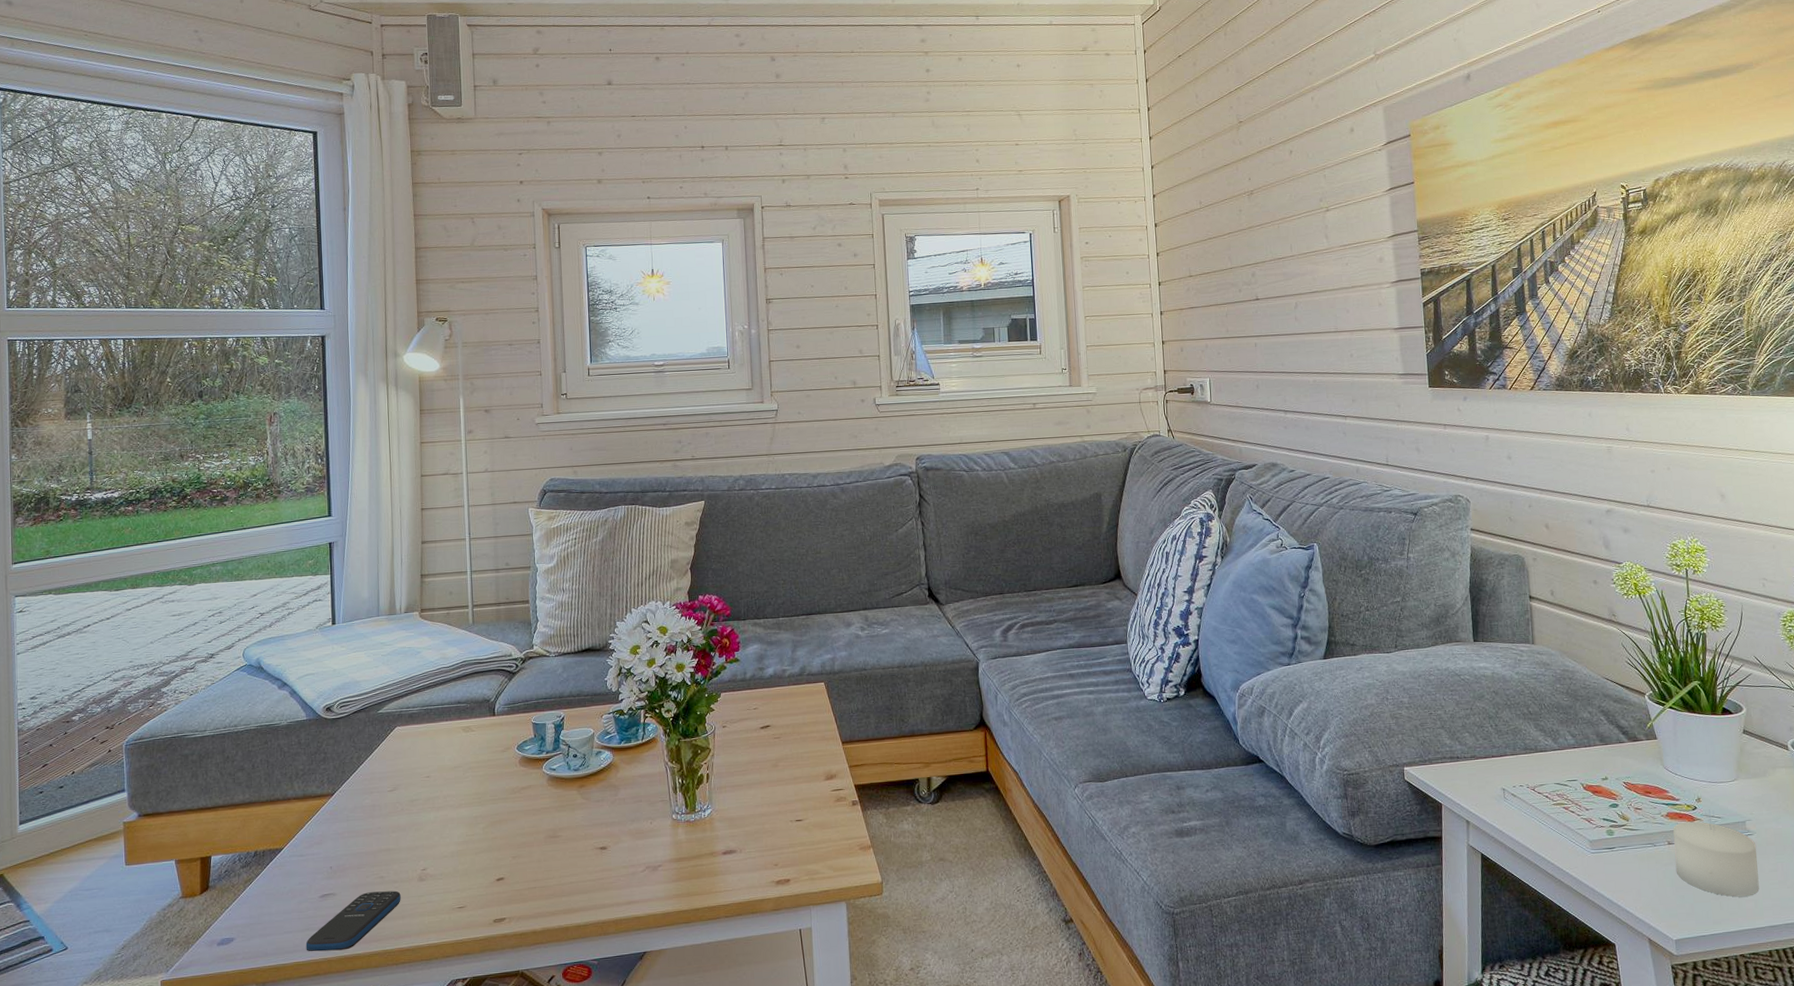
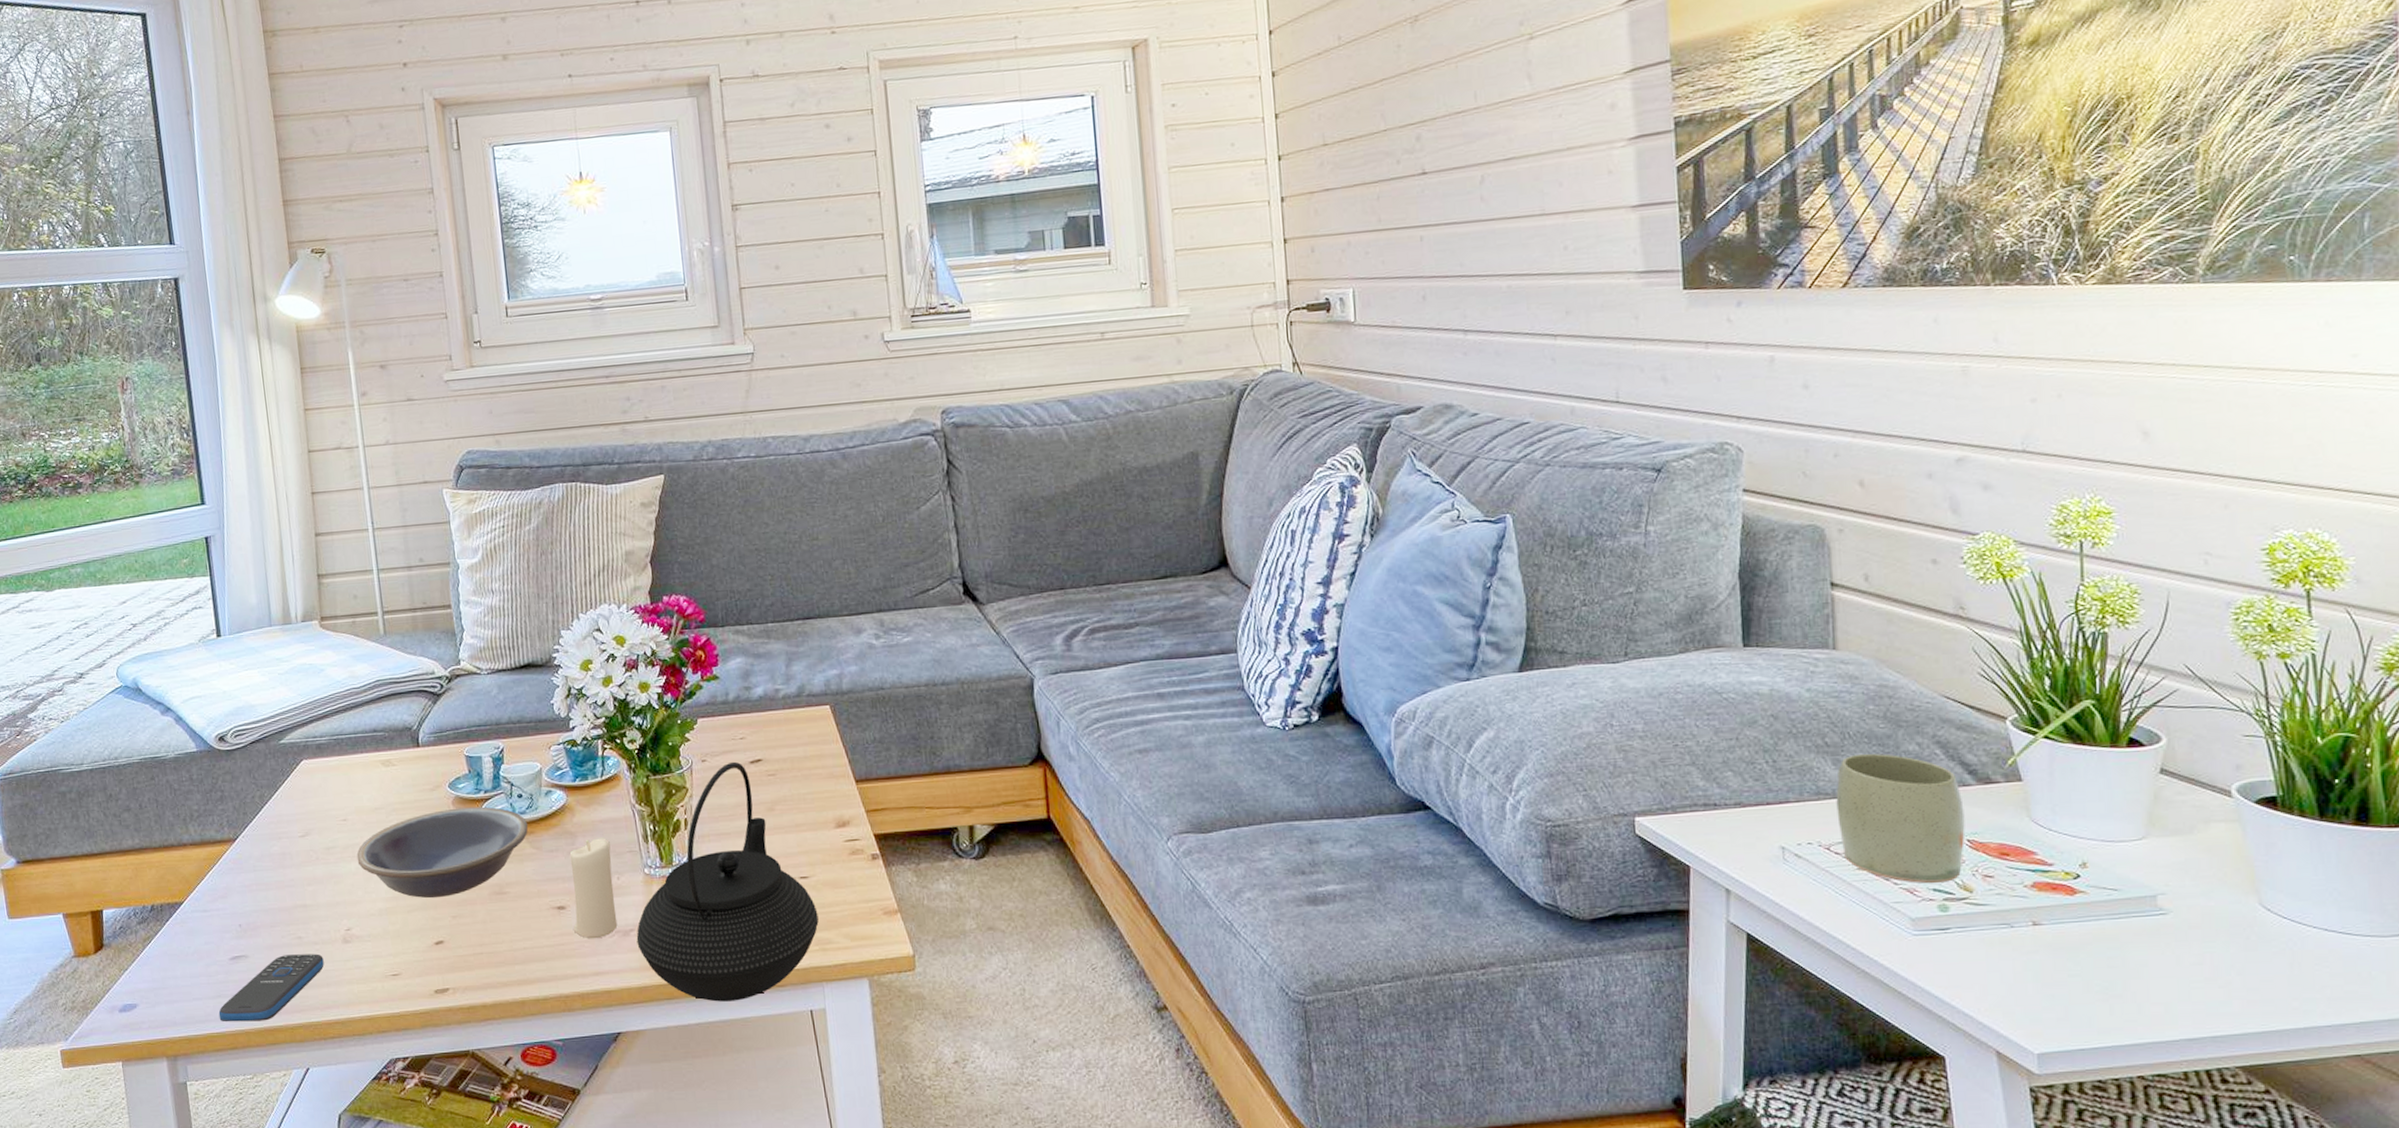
bowl: none [436,765,581,842] -> present [356,806,529,899]
candle: none [612,790,649,874] -> present [569,838,618,939]
teapot: none [663,727,809,924] -> present [636,761,819,1002]
mug: none [1537,719,1622,815] -> present [1836,754,1965,884]
candle: present [1673,811,1759,897] -> none [2041,881,2173,999]

